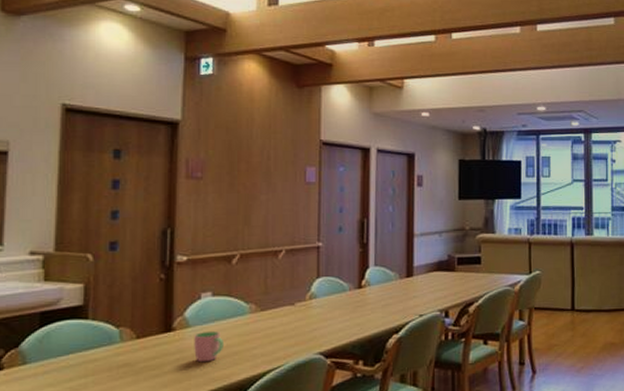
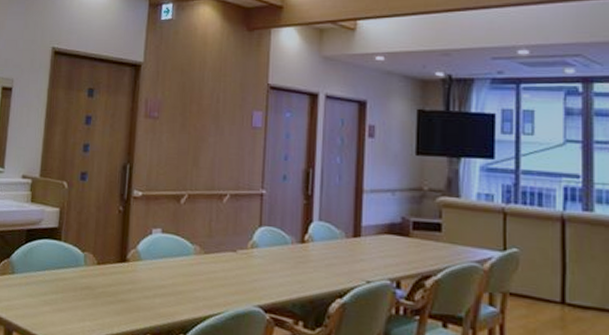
cup: present [194,331,223,363] -> none [144,267,170,297]

